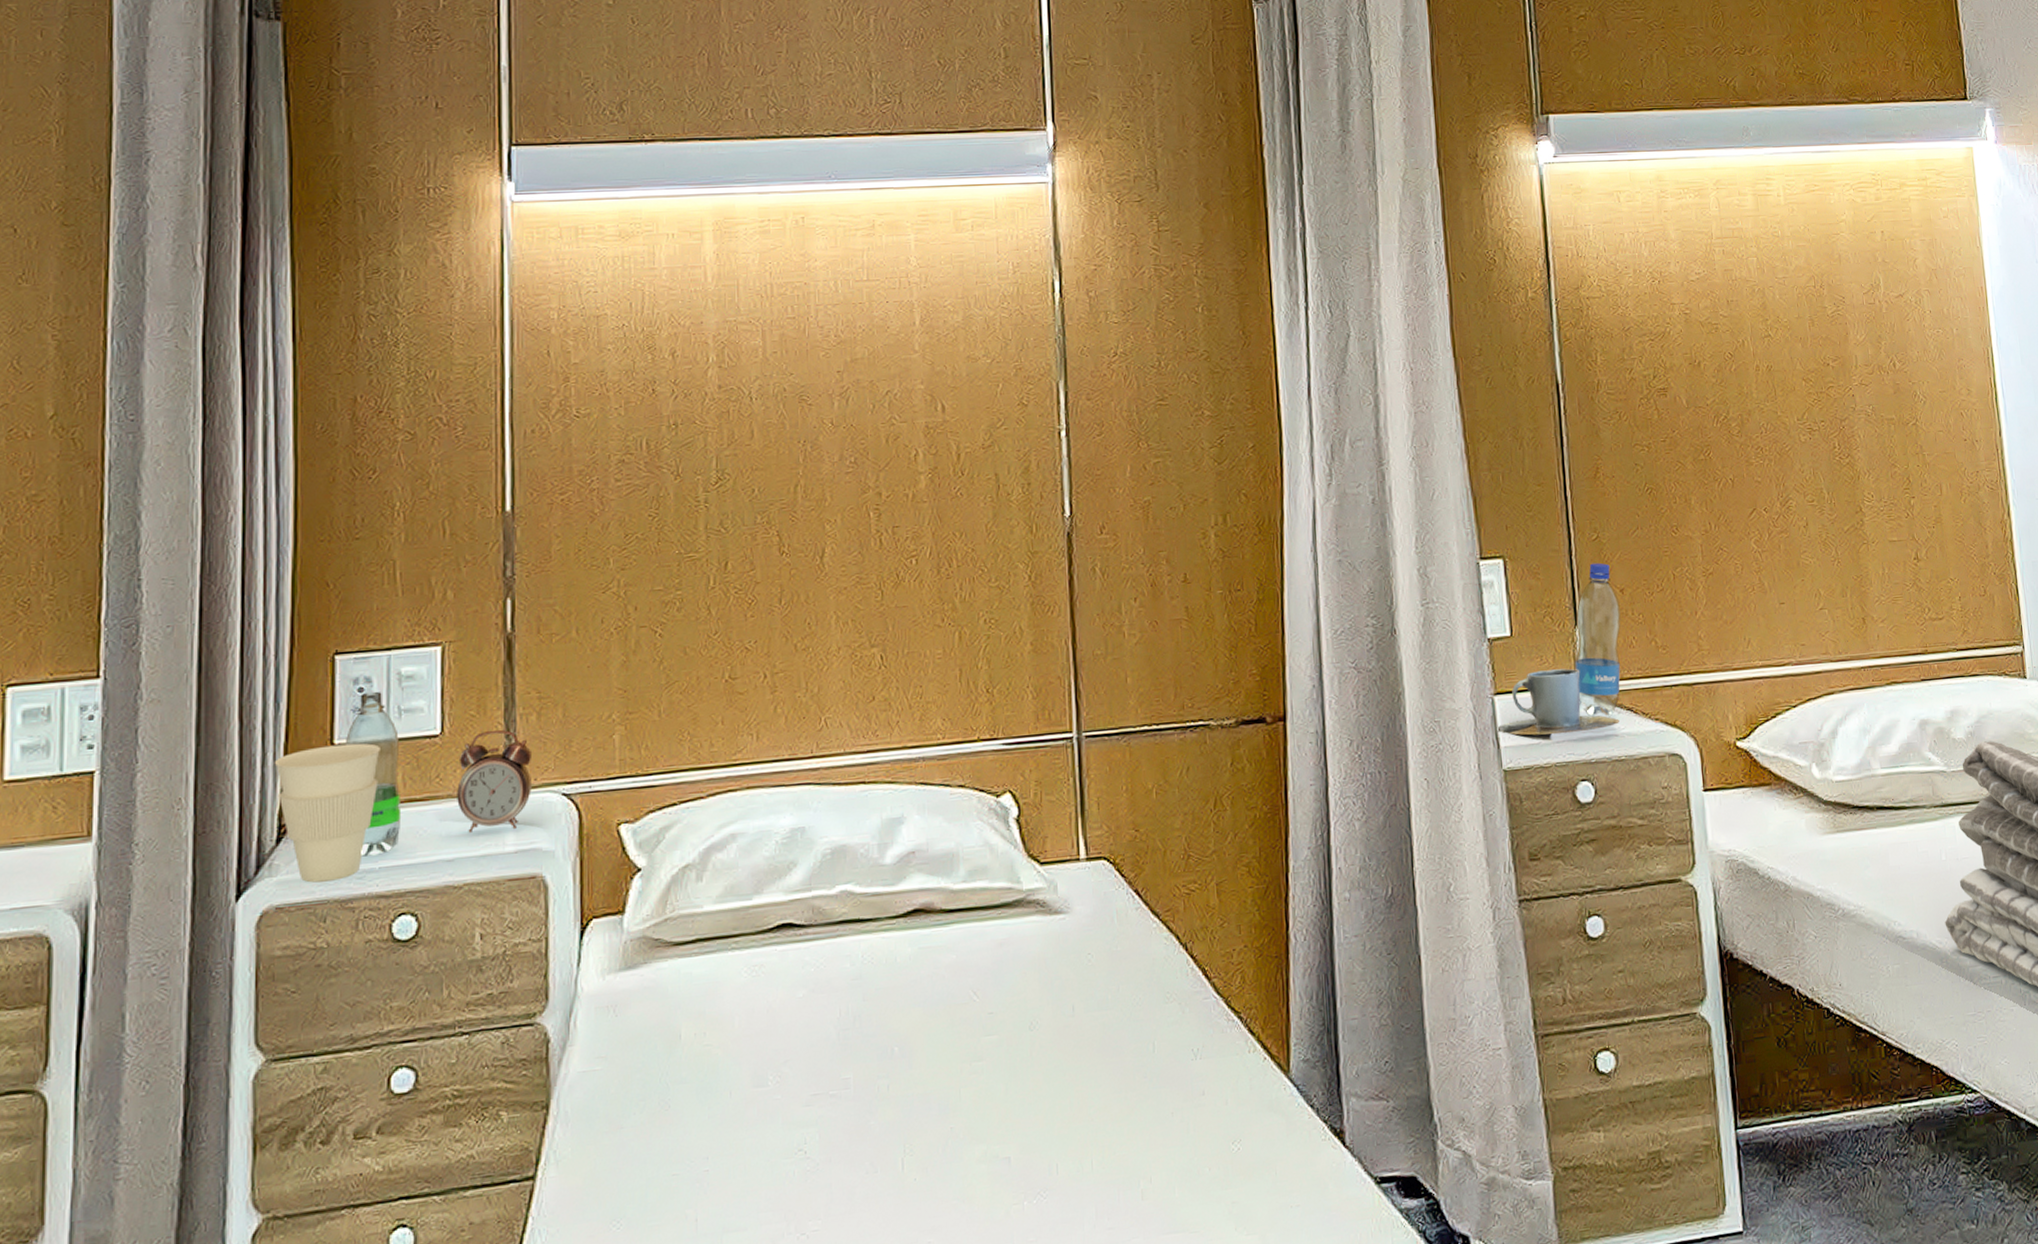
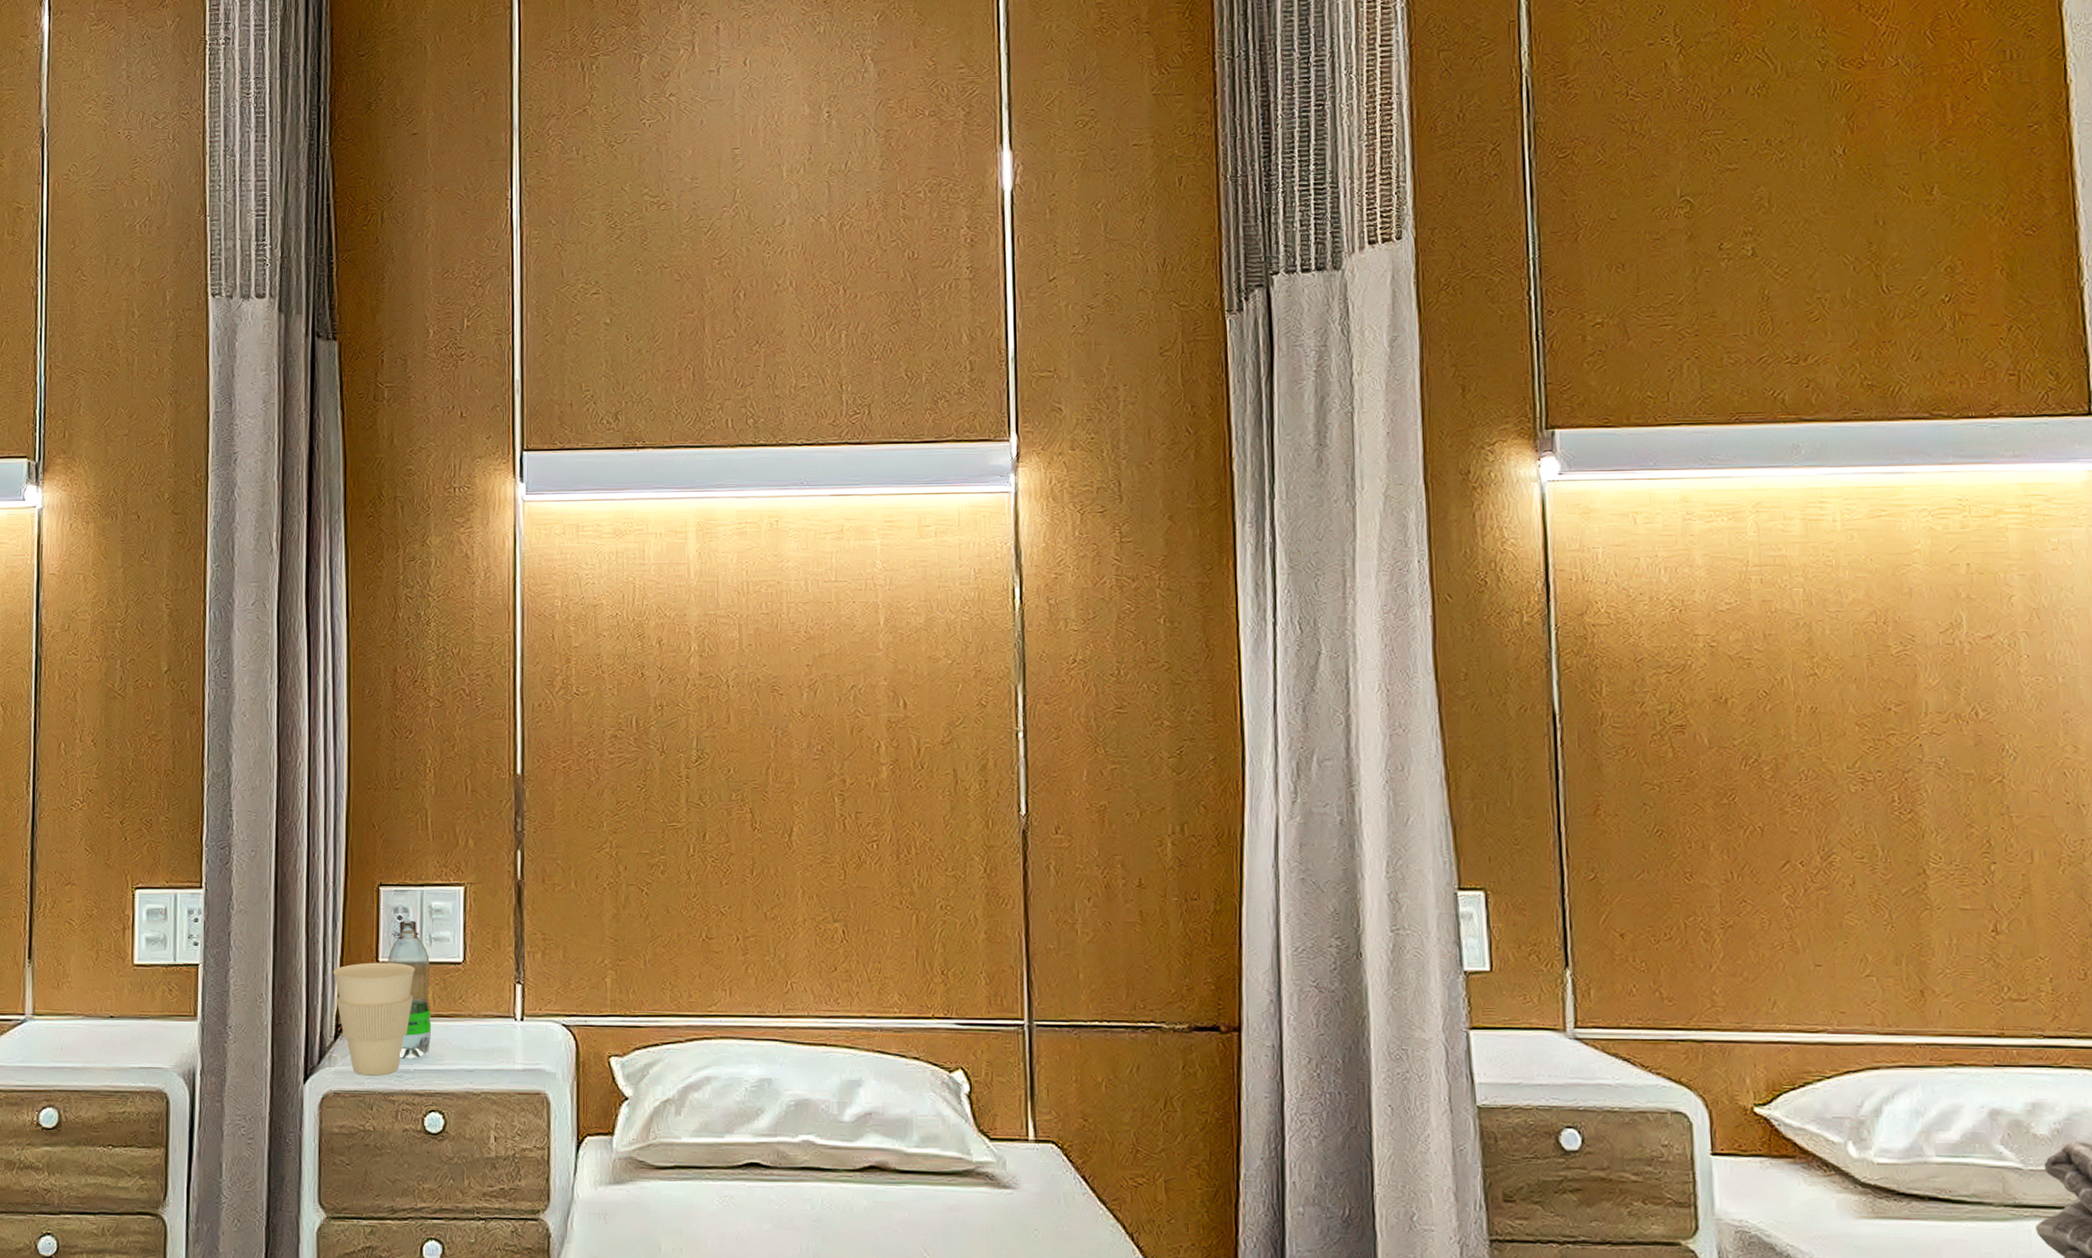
alarm clock: present [457,729,533,833] -> none [476,963,538,1051]
cup: present [1496,668,1620,736] -> none [1470,1010,1614,1078]
bottle: present [1575,562,1621,718] -> none [1563,904,1620,1066]

